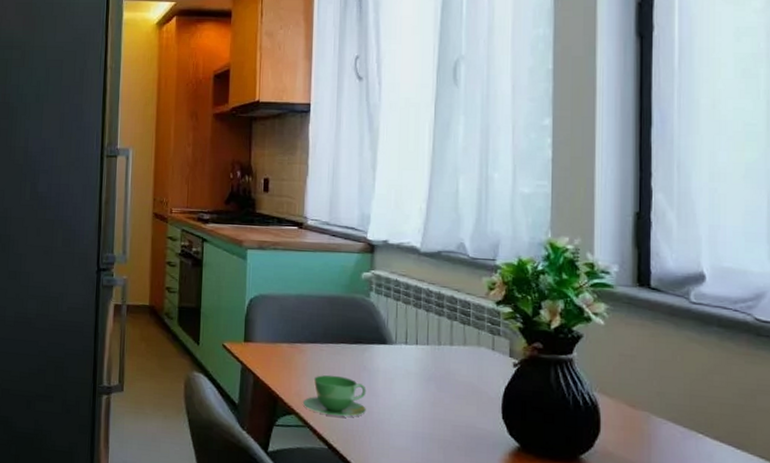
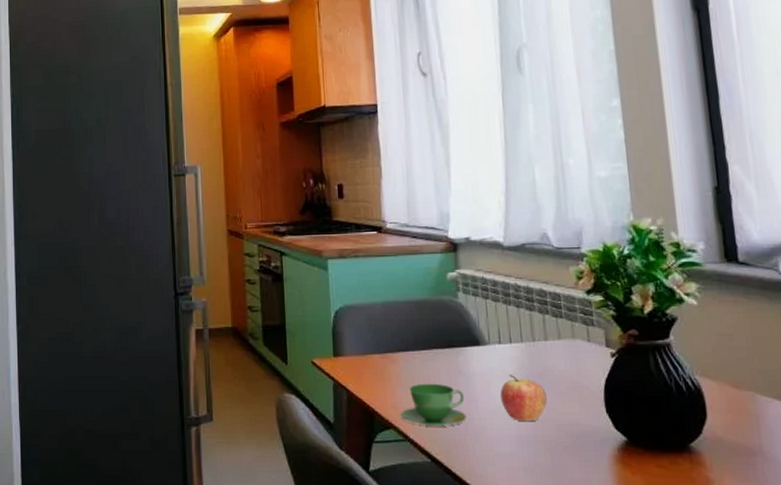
fruit: none [400,375,446,420] -> present [500,375,547,422]

